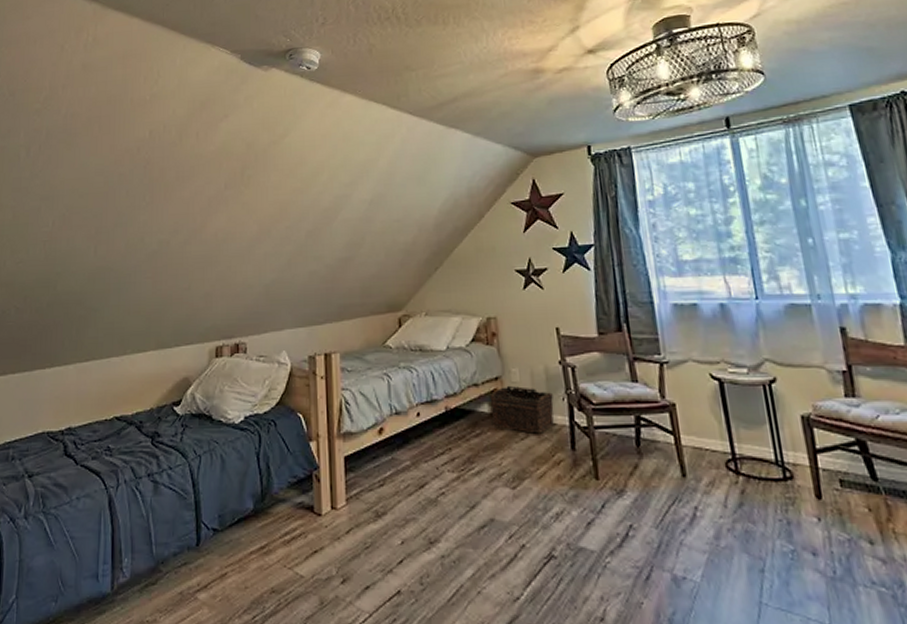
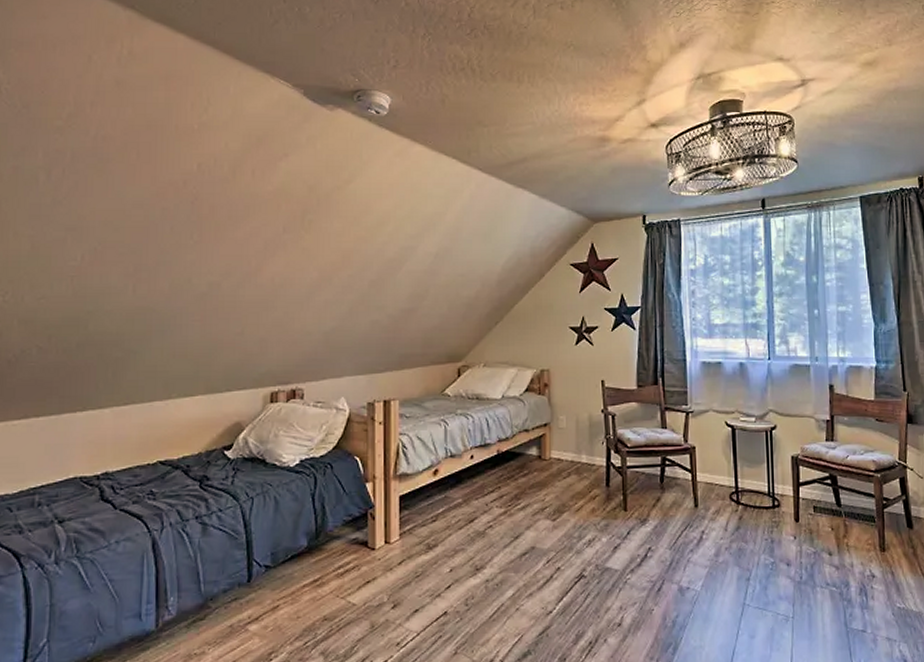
basket: present [489,385,554,434] -> none [538,431,594,473]

